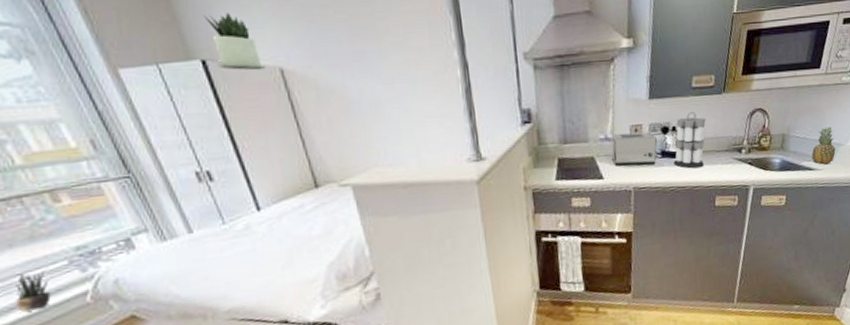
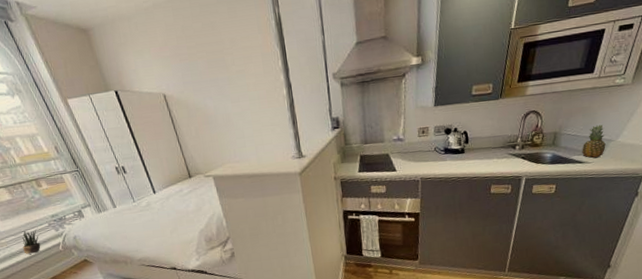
planter: present [203,13,267,71] -> none [114,57,155,97]
toaster: present [611,132,657,166] -> none [403,133,441,161]
spice rack: present [674,112,706,169] -> none [455,115,484,163]

